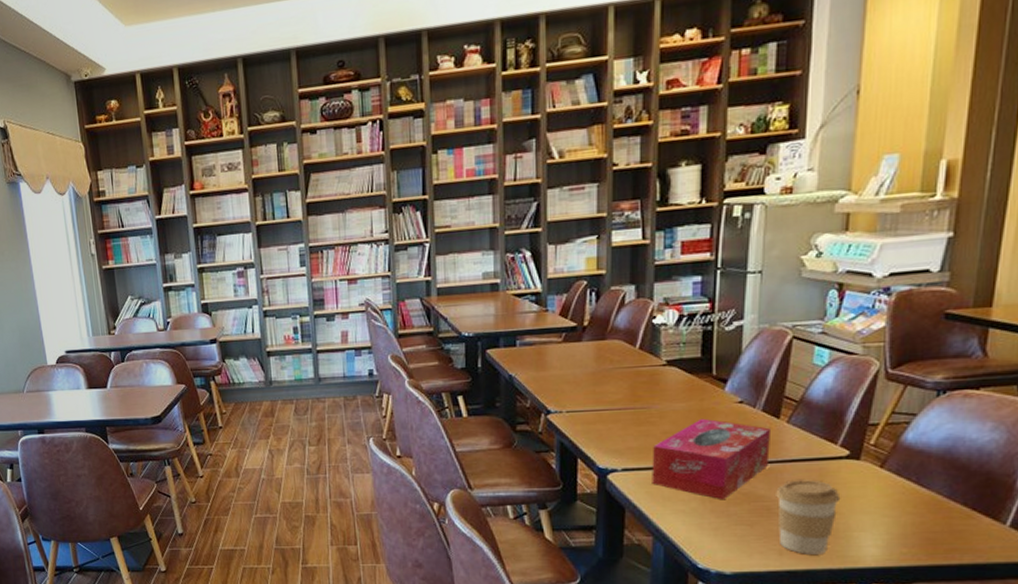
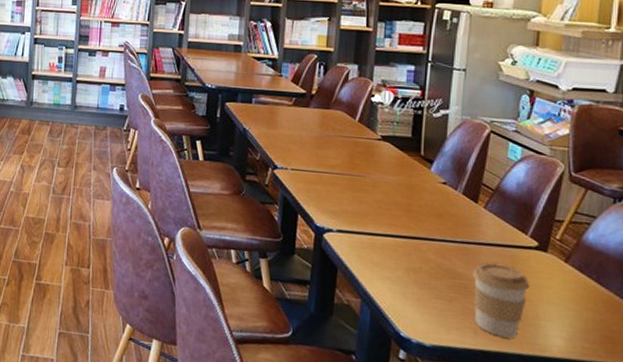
tissue box: present [652,418,770,500] -> none [363,193,469,273]

